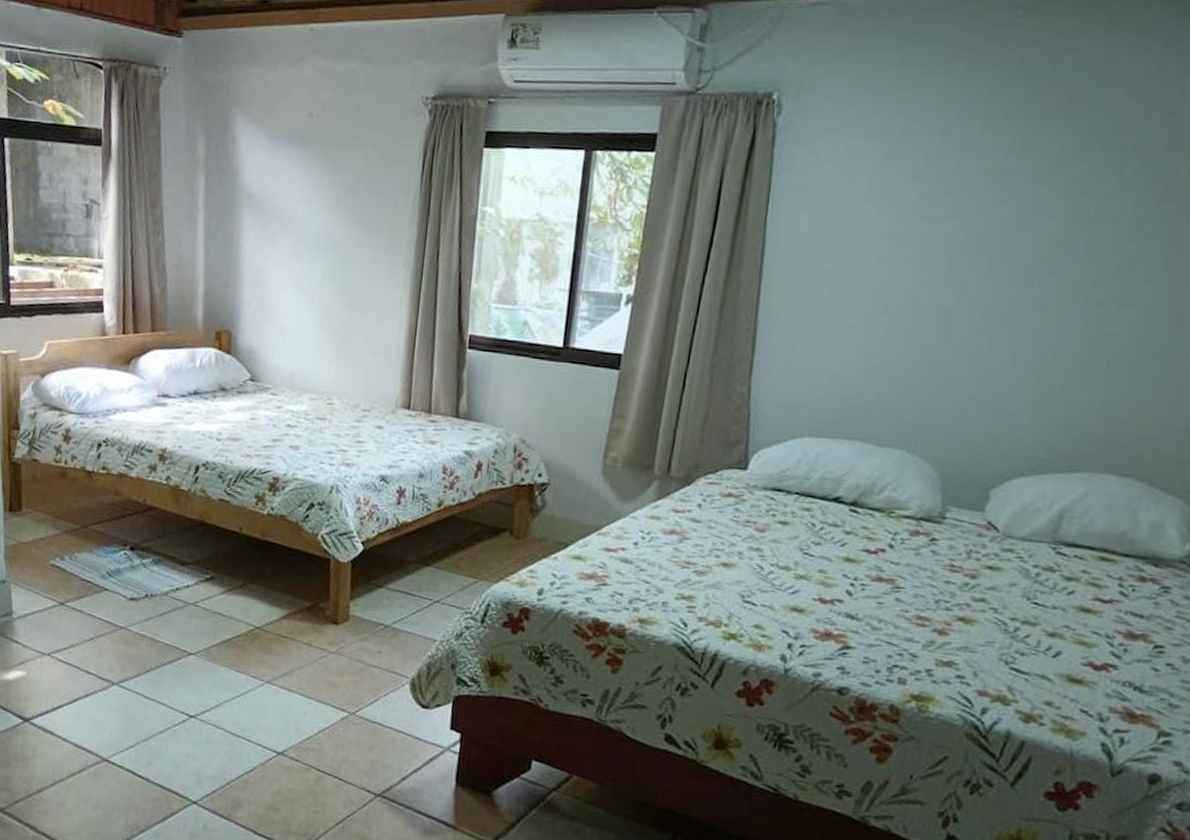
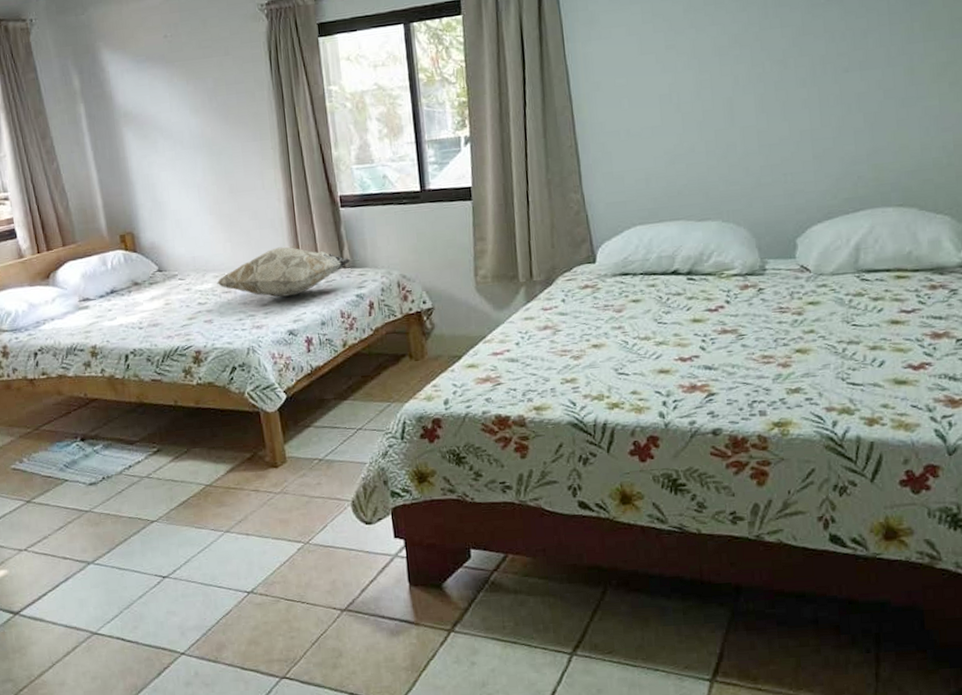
decorative pillow: none [312,380,467,438] -> present [217,247,351,297]

